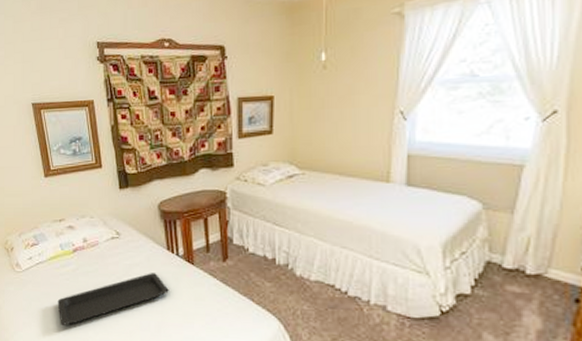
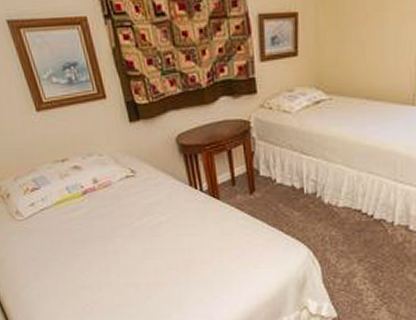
serving tray: present [57,273,169,325] -> none [71,211,195,272]

